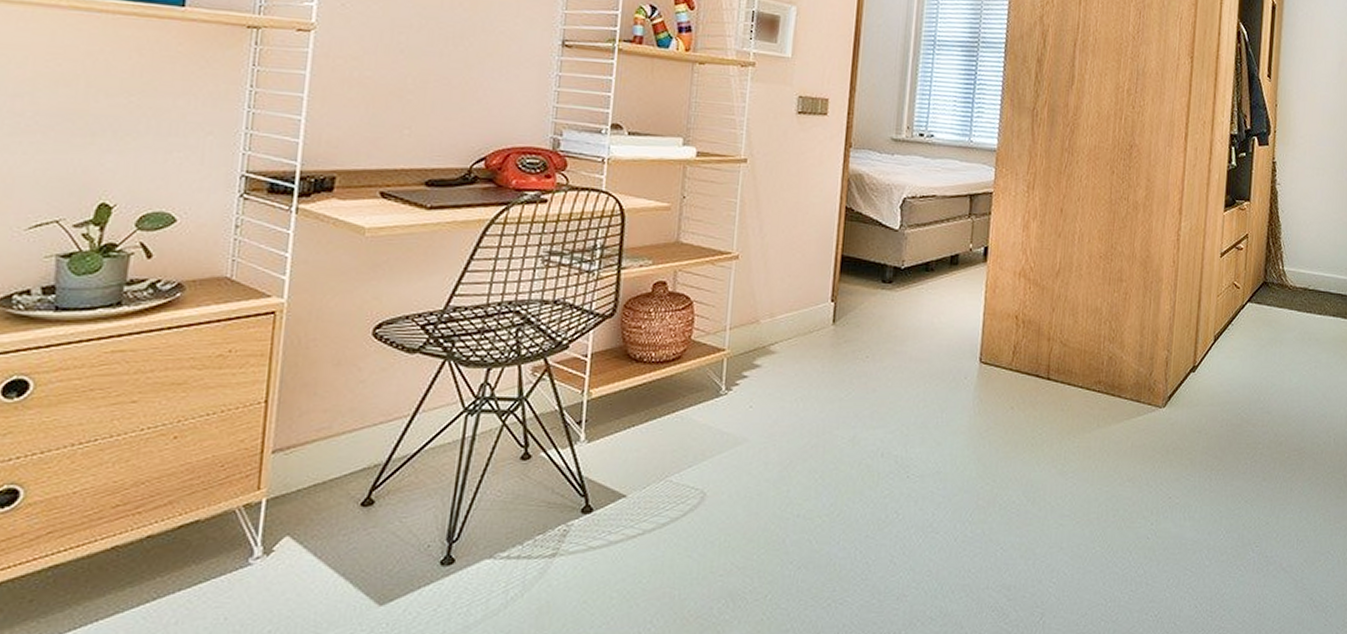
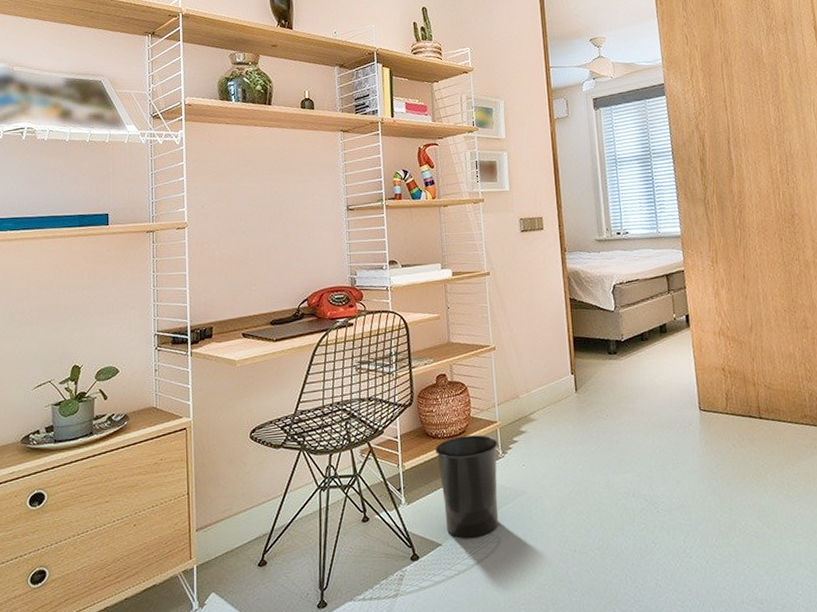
waste bin: none [635,363,722,490] -> present [435,435,499,538]

